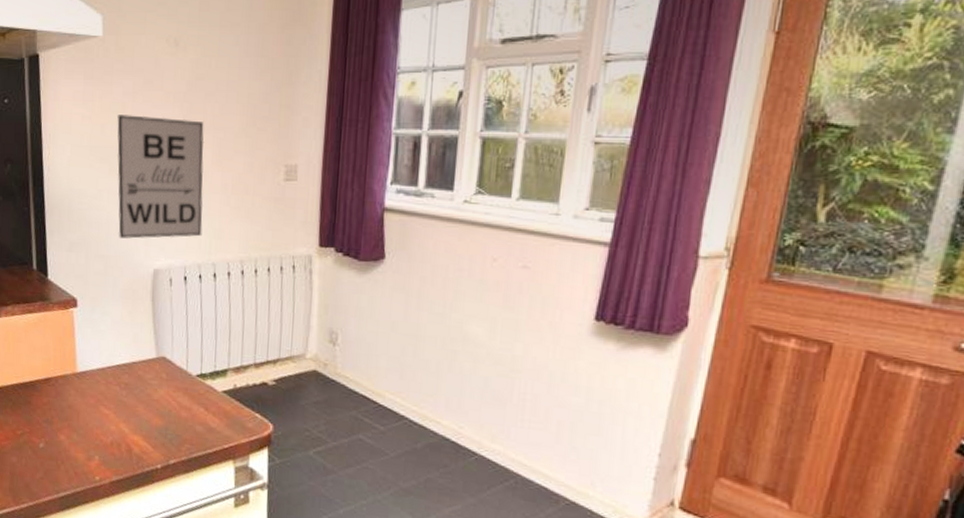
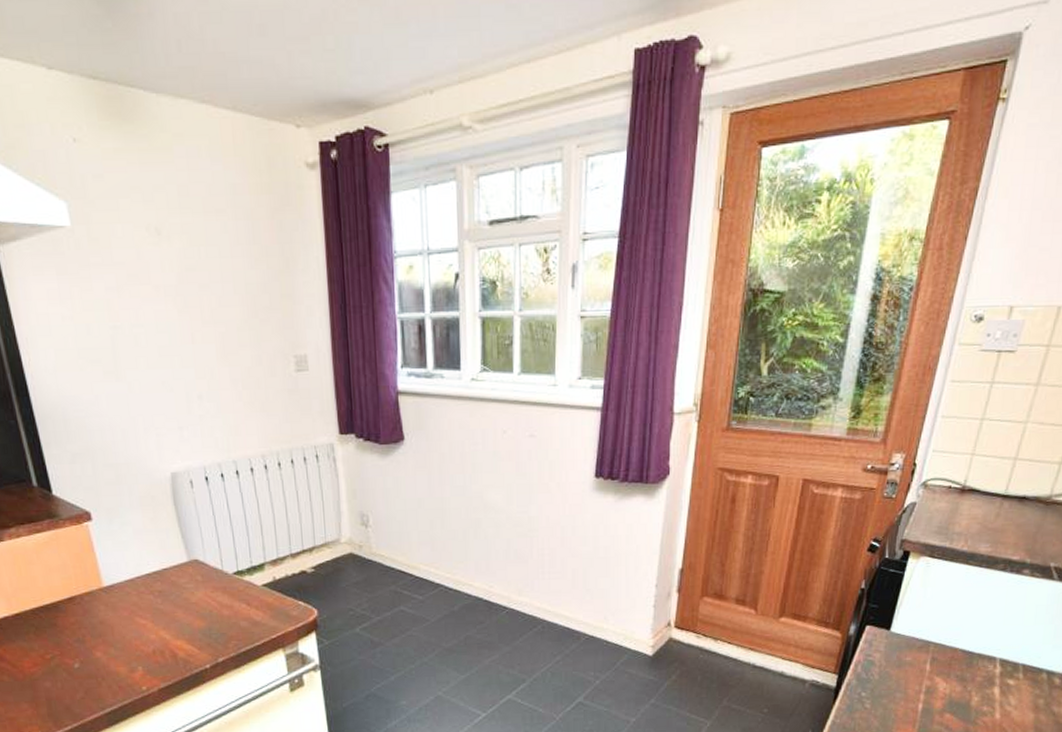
wall art: present [117,115,205,239] -> none [103,312,218,444]

